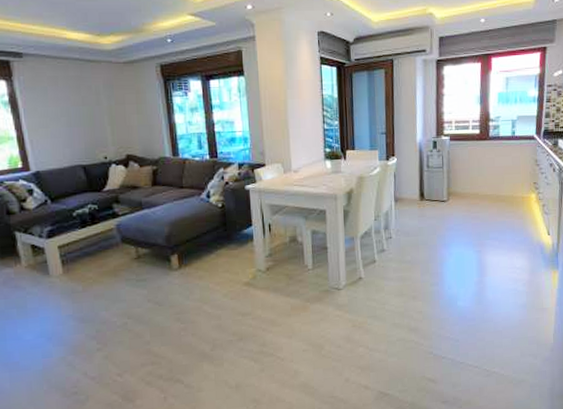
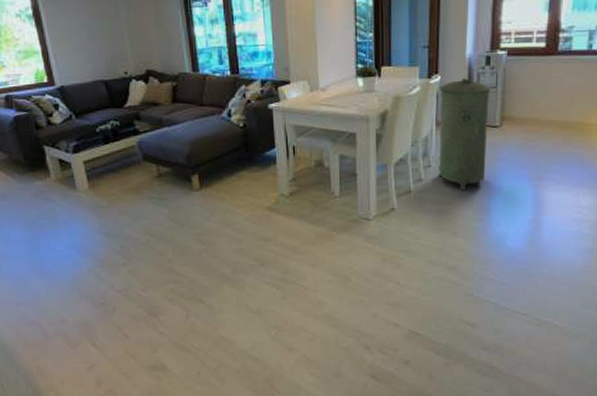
trash can: none [396,160,438,259] -> present [438,78,490,191]

